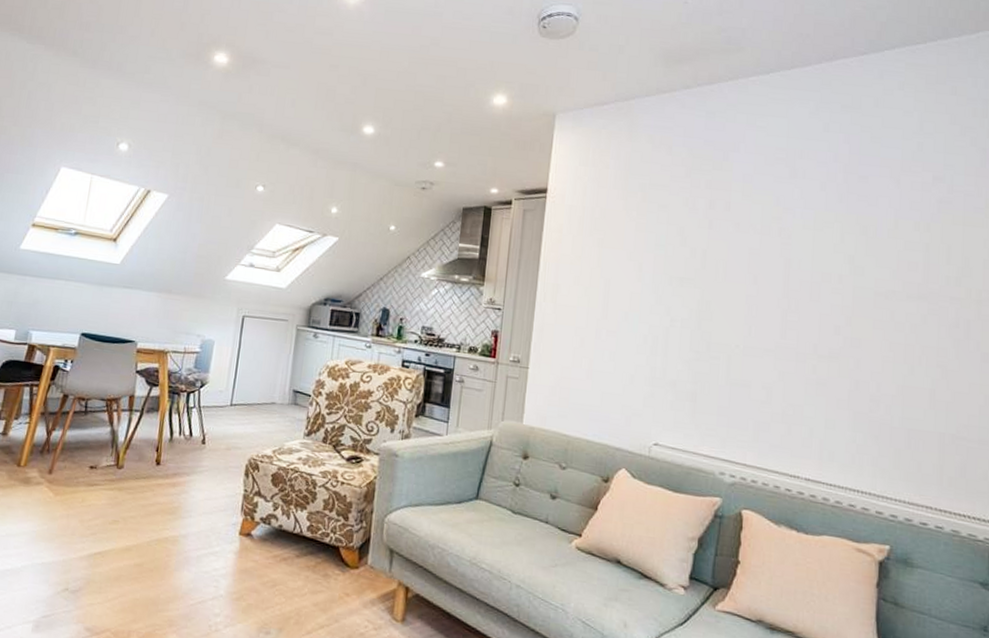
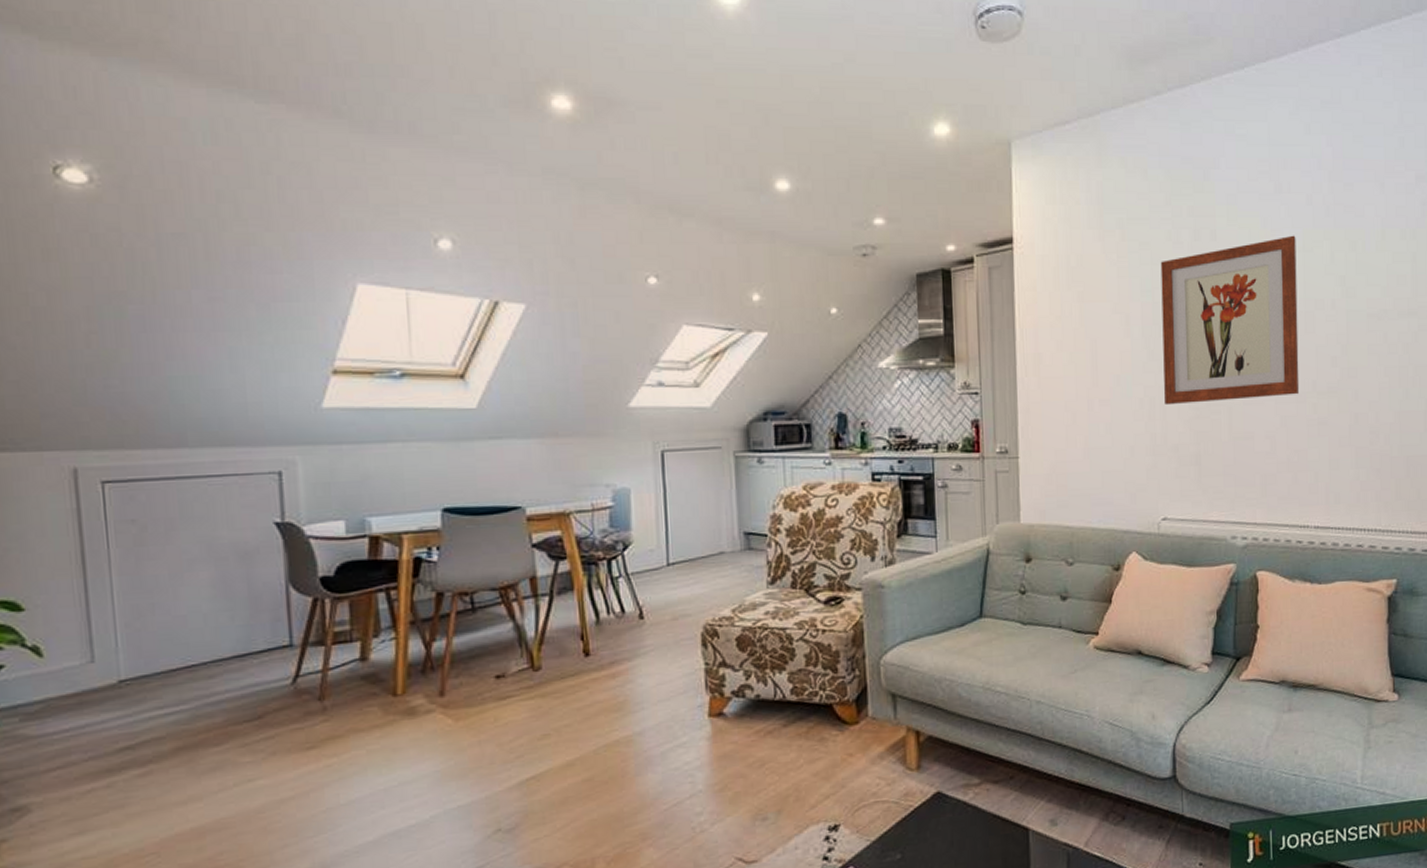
wall art: none [667,214,807,355] -> present [1160,235,1300,406]

